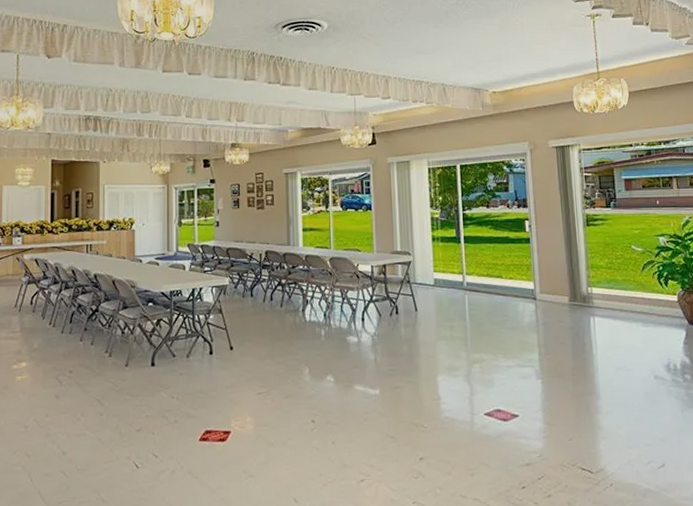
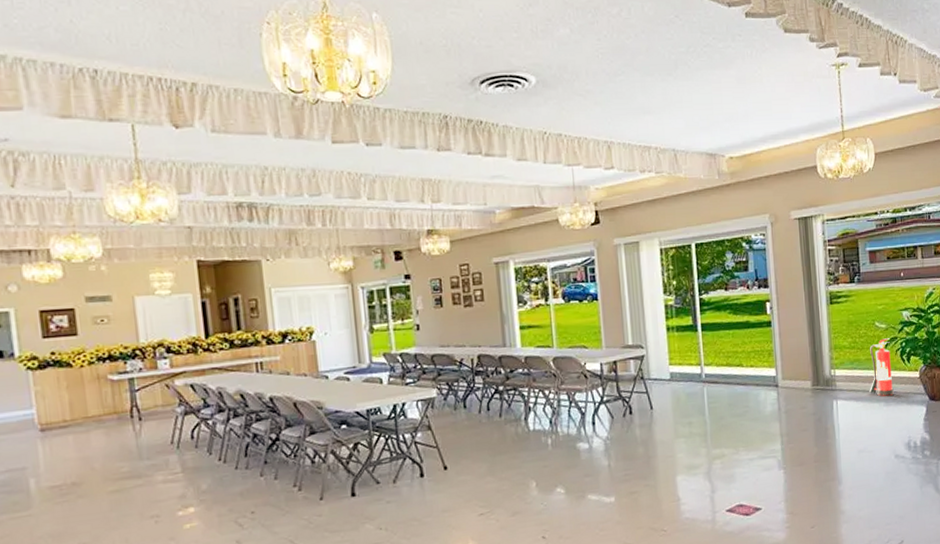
fire extinguisher: none [626,261,652,317] -> present [869,338,894,396]

